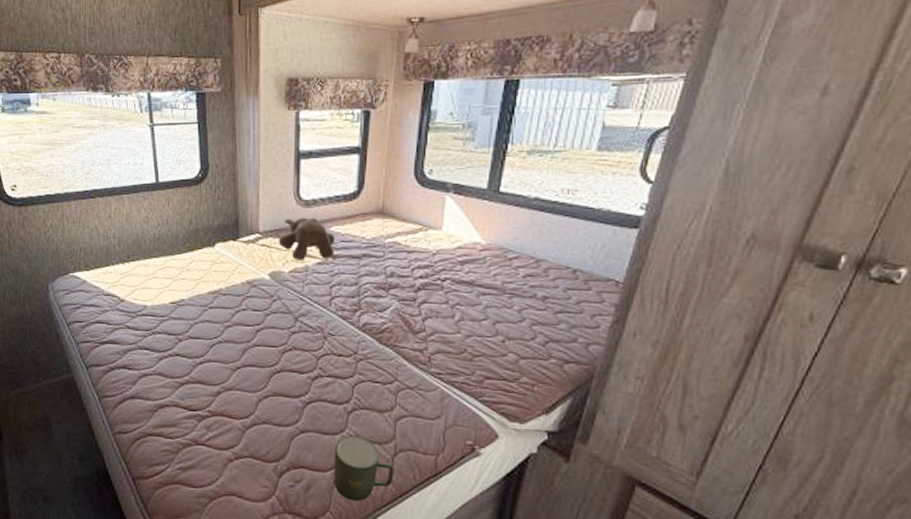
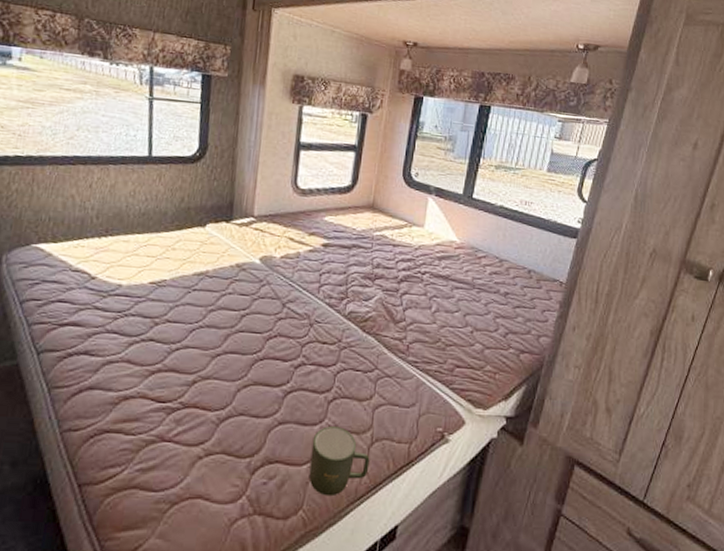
teddy bear: present [278,217,336,260] -> none [272,204,329,248]

